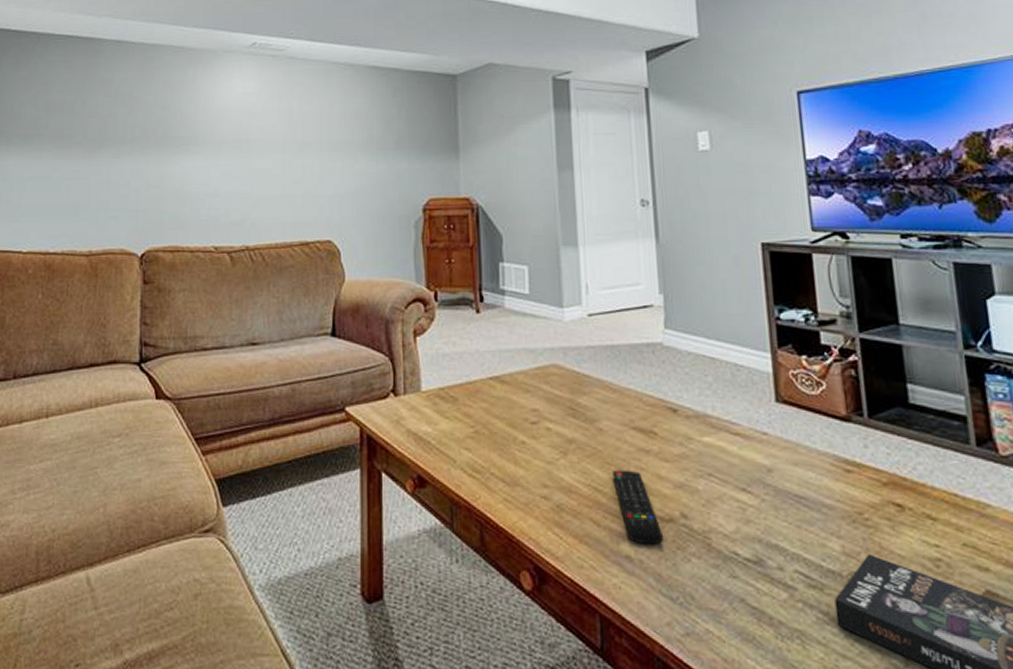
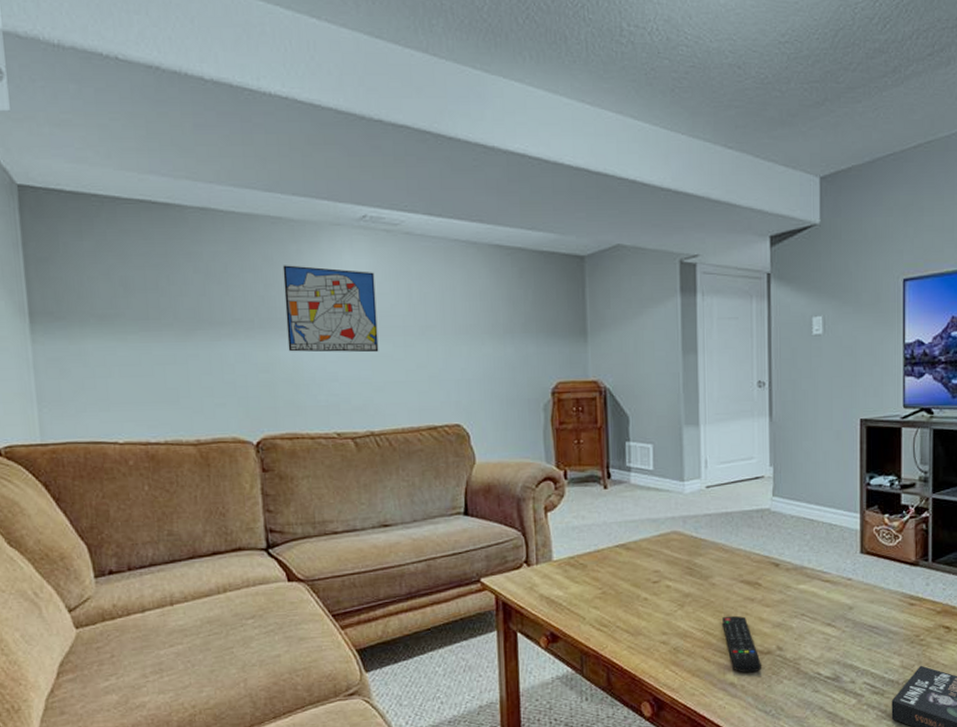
wall art: none [178,88,260,169] -> present [282,265,379,353]

